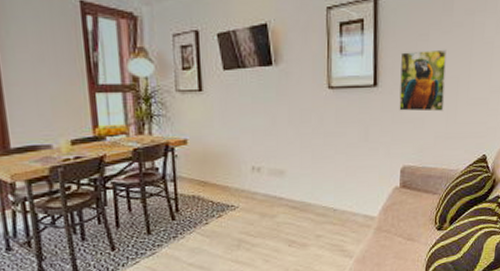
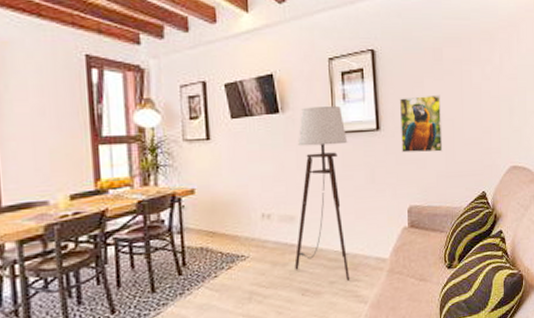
floor lamp: none [283,60,343,237] -> present [294,106,350,282]

